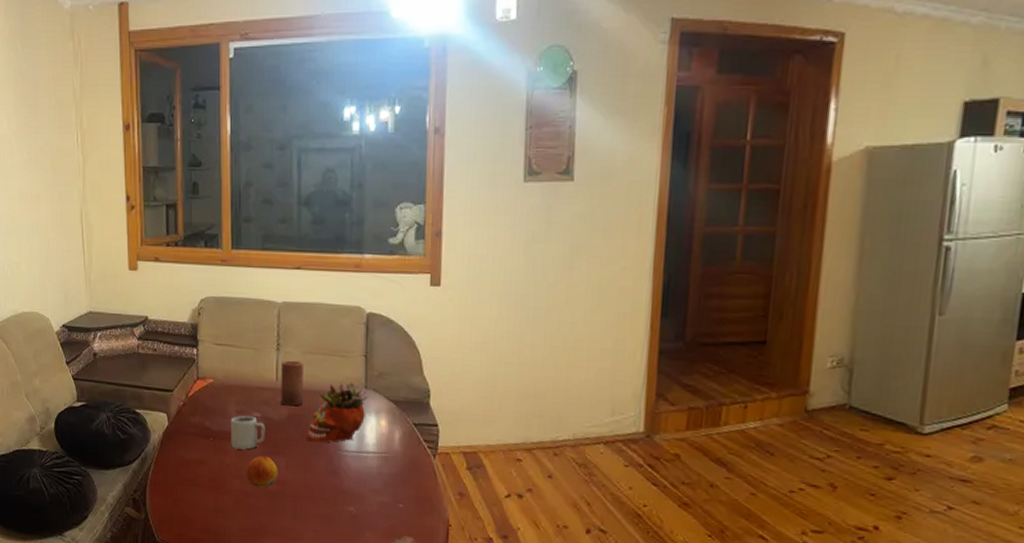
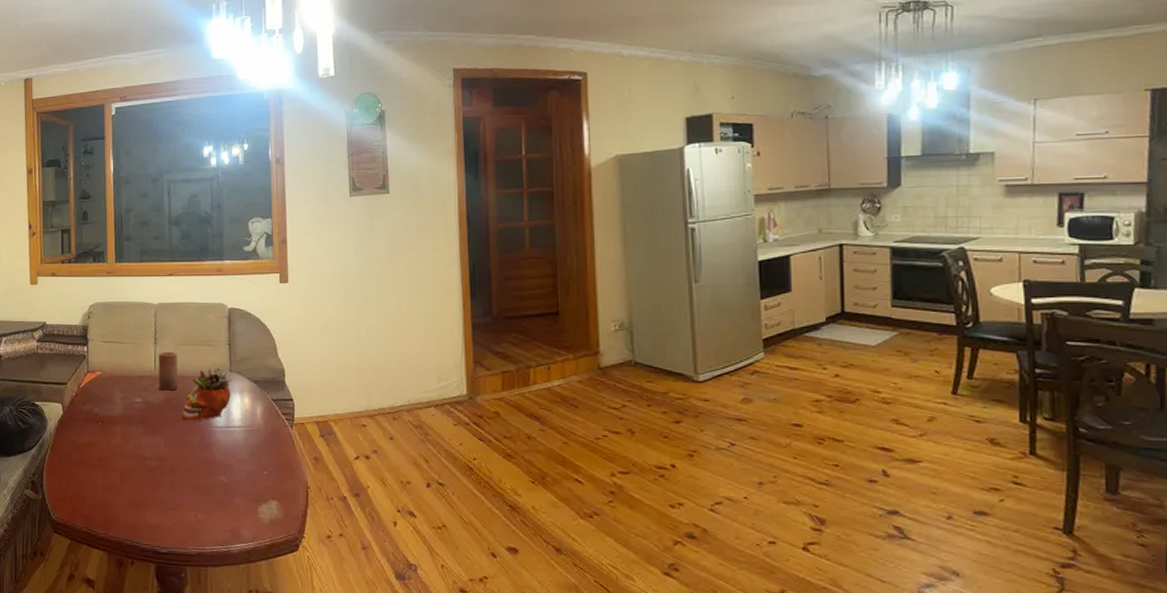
cup: present [230,415,265,450] -> none [116,401,146,431]
fruit: present [246,455,278,487] -> none [130,435,158,464]

